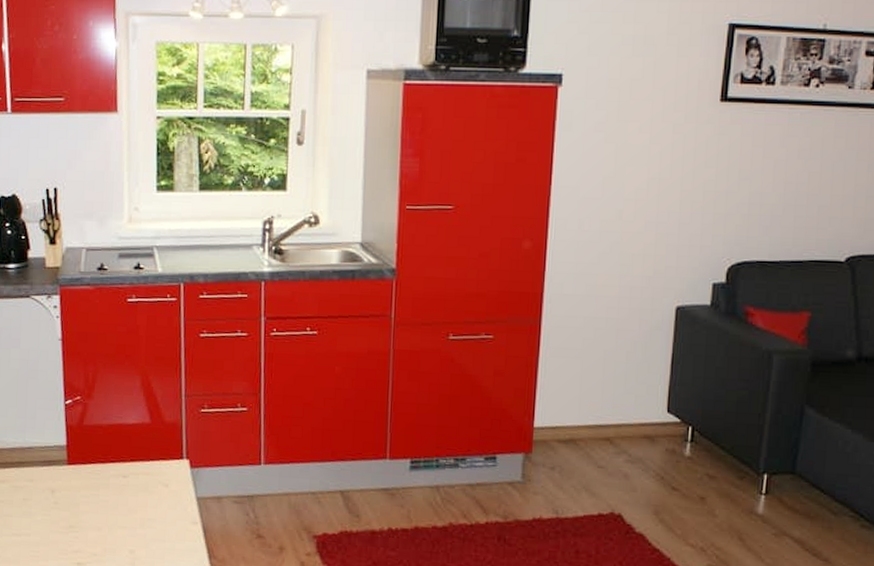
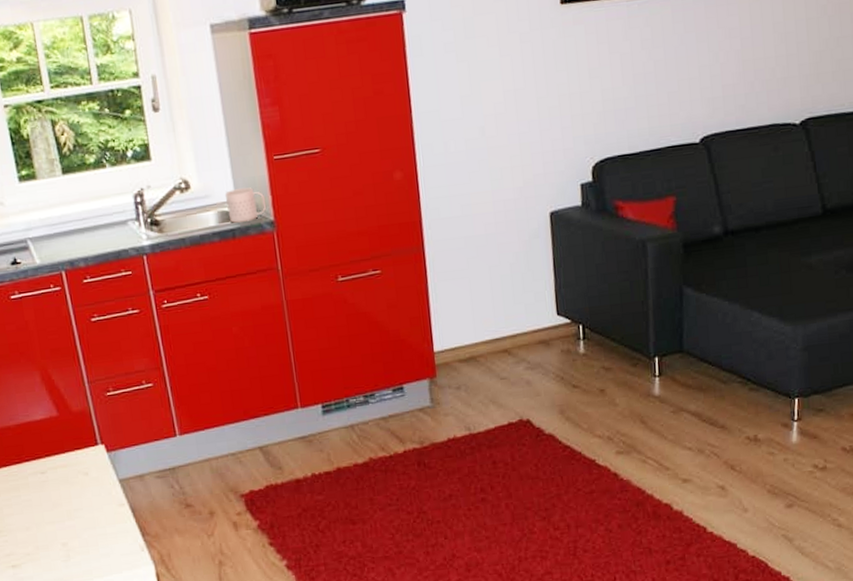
mug: none [351,232,391,266] -> present [224,187,267,224]

